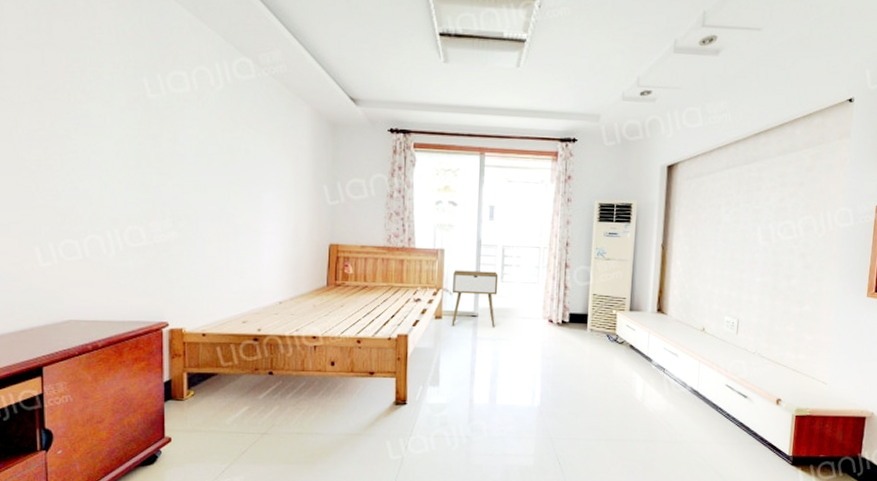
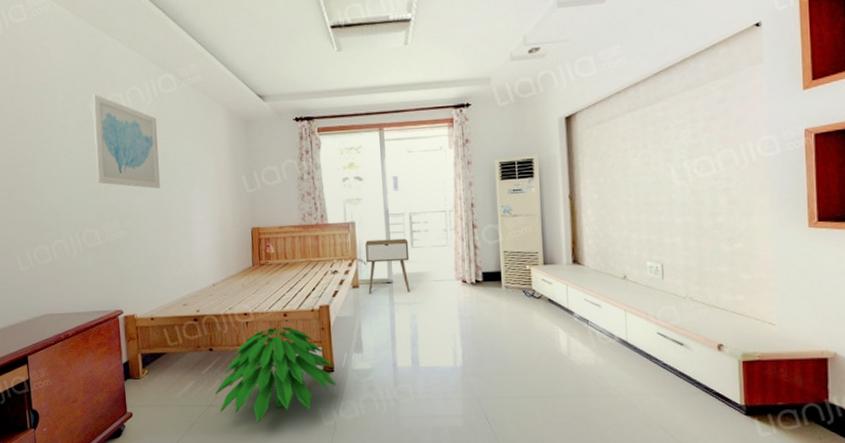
wall art: none [147,67,228,188] -> present [92,93,160,189]
indoor plant: none [272,350,407,456] -> present [215,324,335,424]

